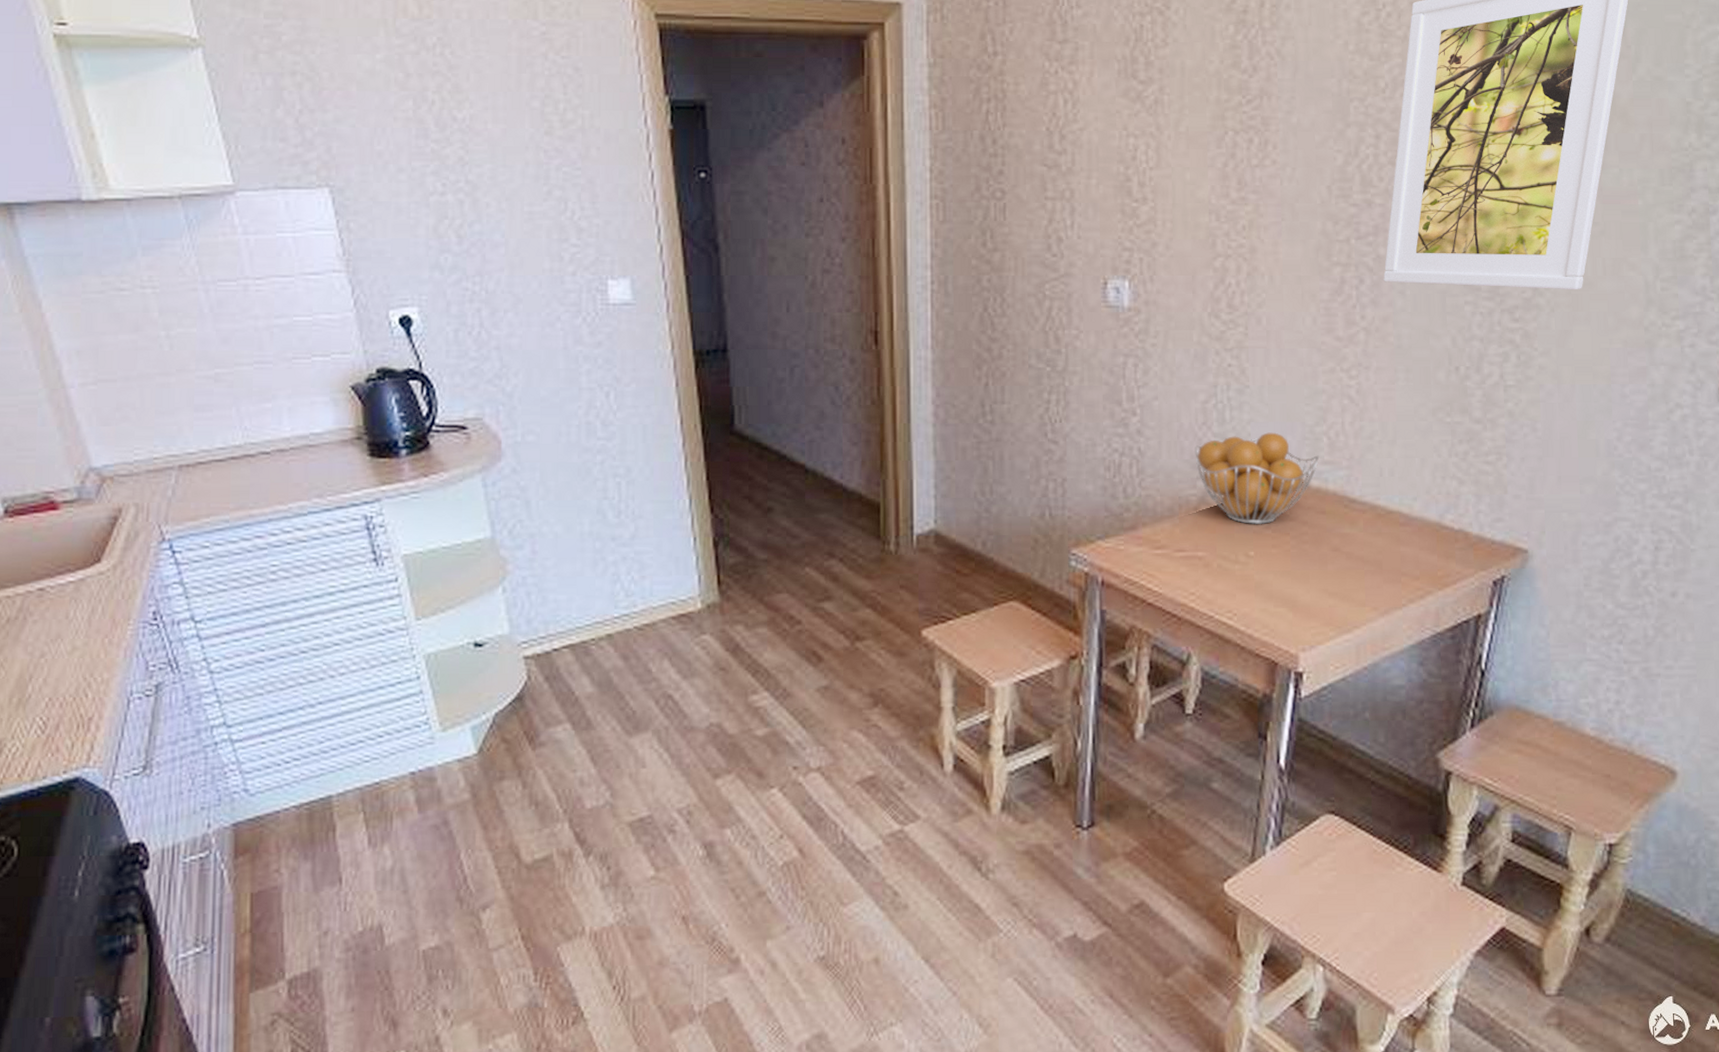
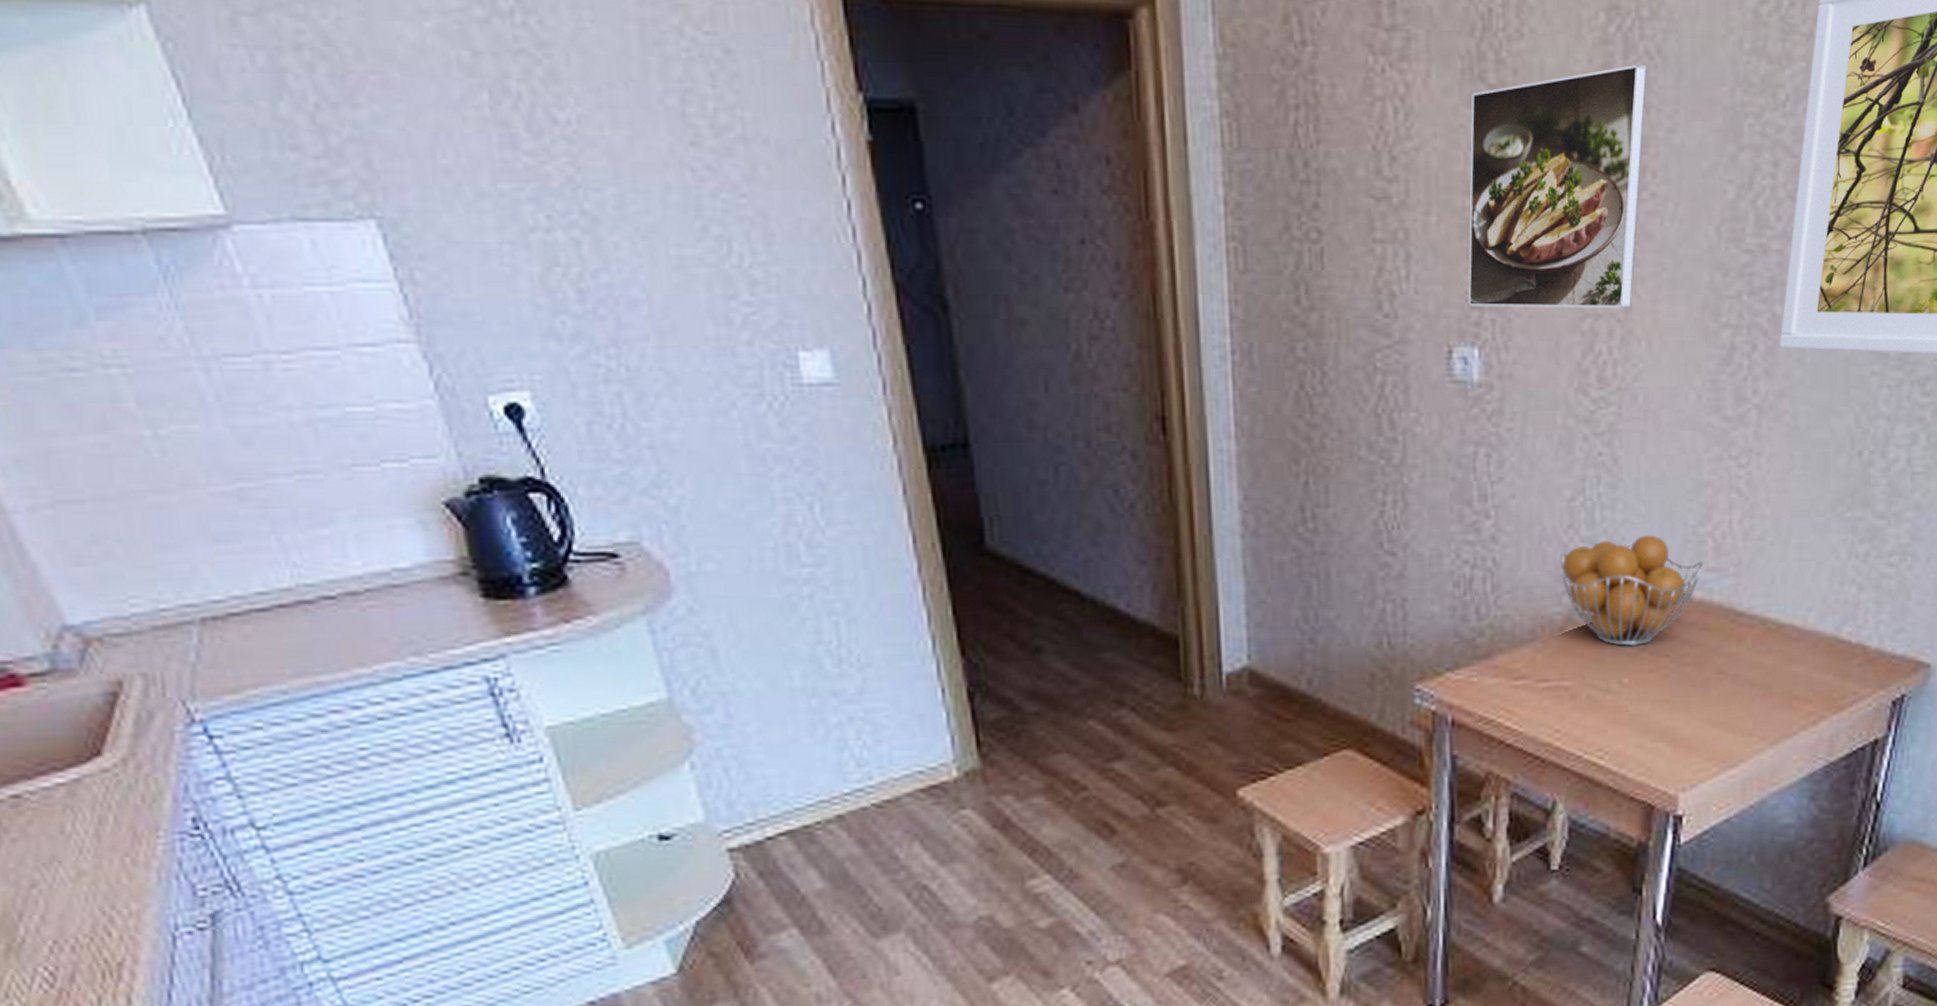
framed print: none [1120,63,1268,250] -> present [1468,64,1647,308]

